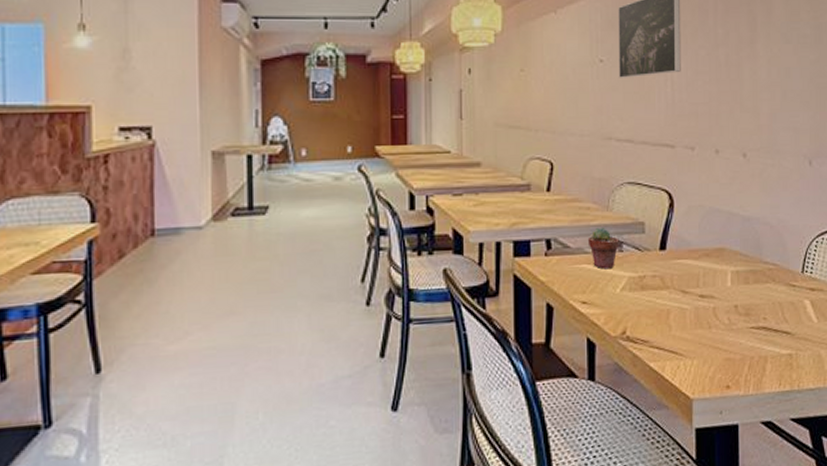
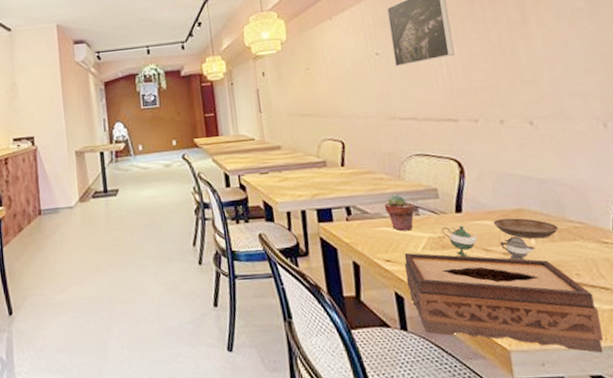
tissue box: none [600,293,778,399] -> present [404,252,604,353]
teapot: none [643,264,731,304] -> present [441,225,536,261]
saucer: none [695,257,755,281] -> present [493,218,559,239]

